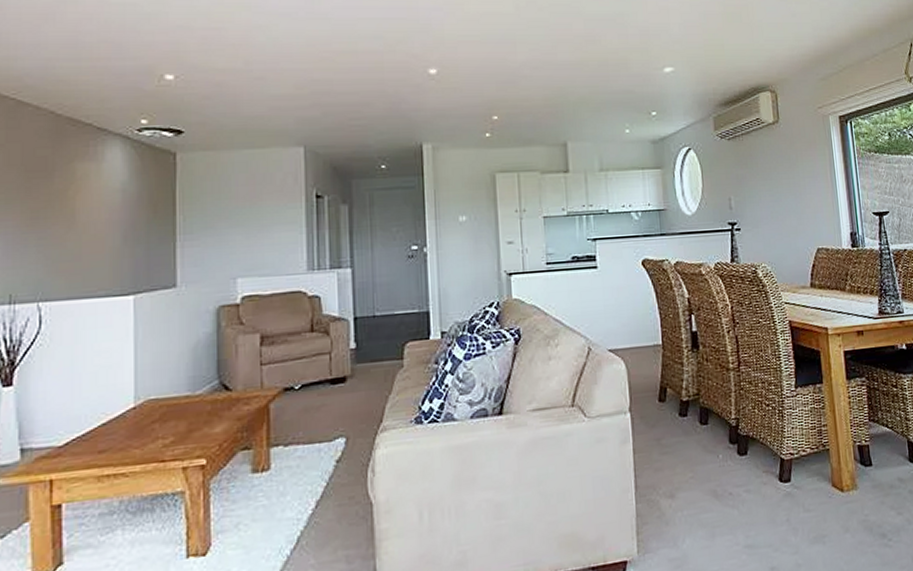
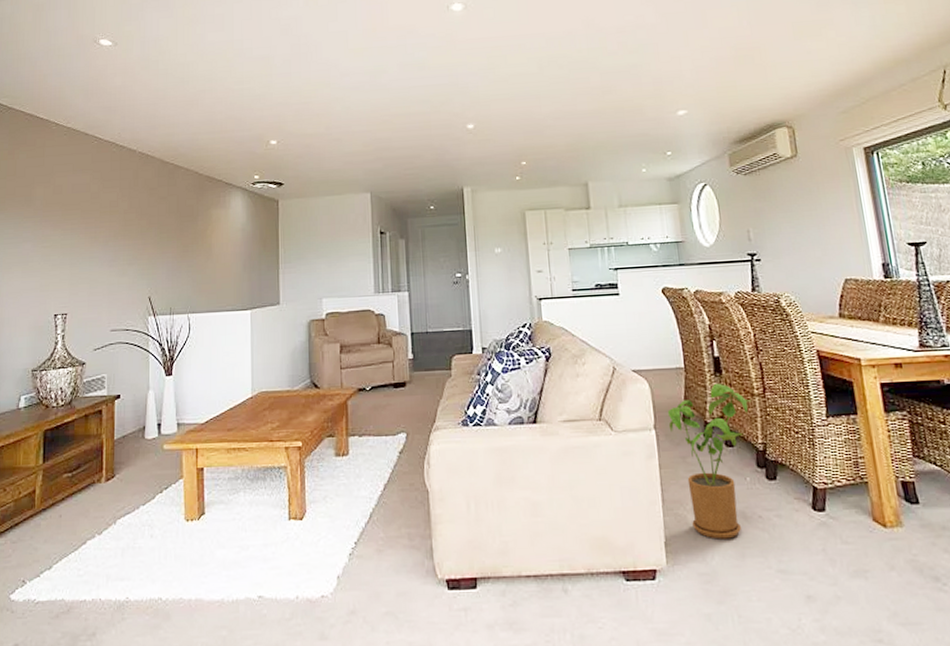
house plant: none [643,360,727,522] -> present [667,384,752,540]

